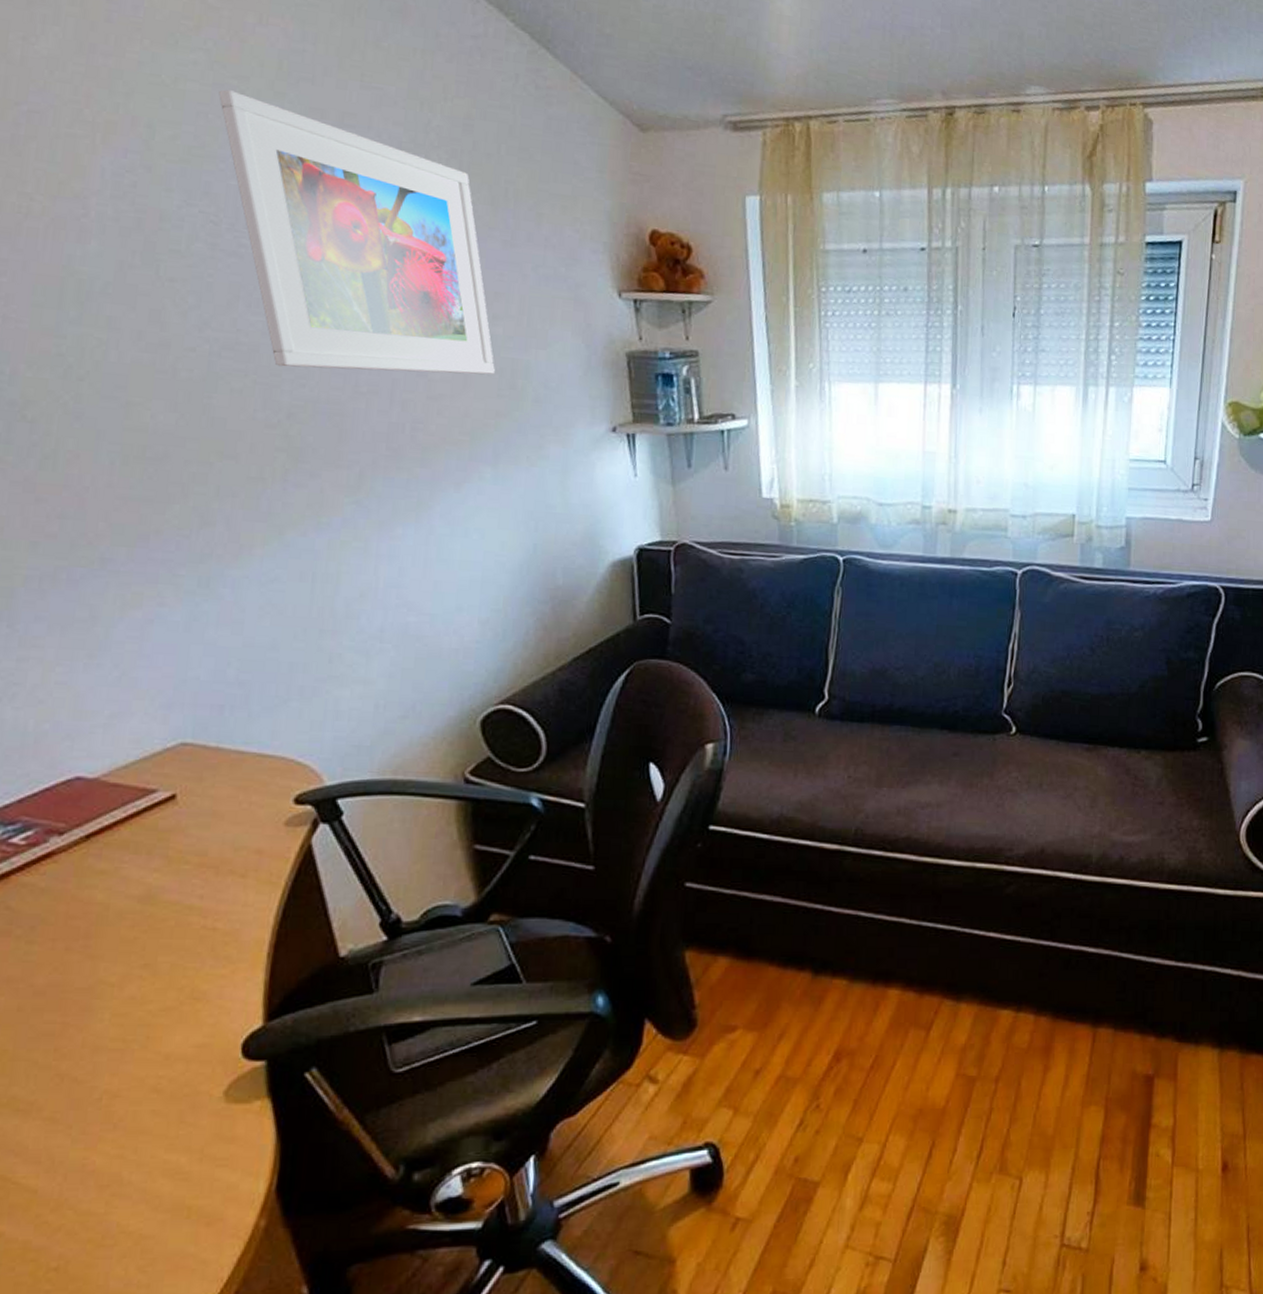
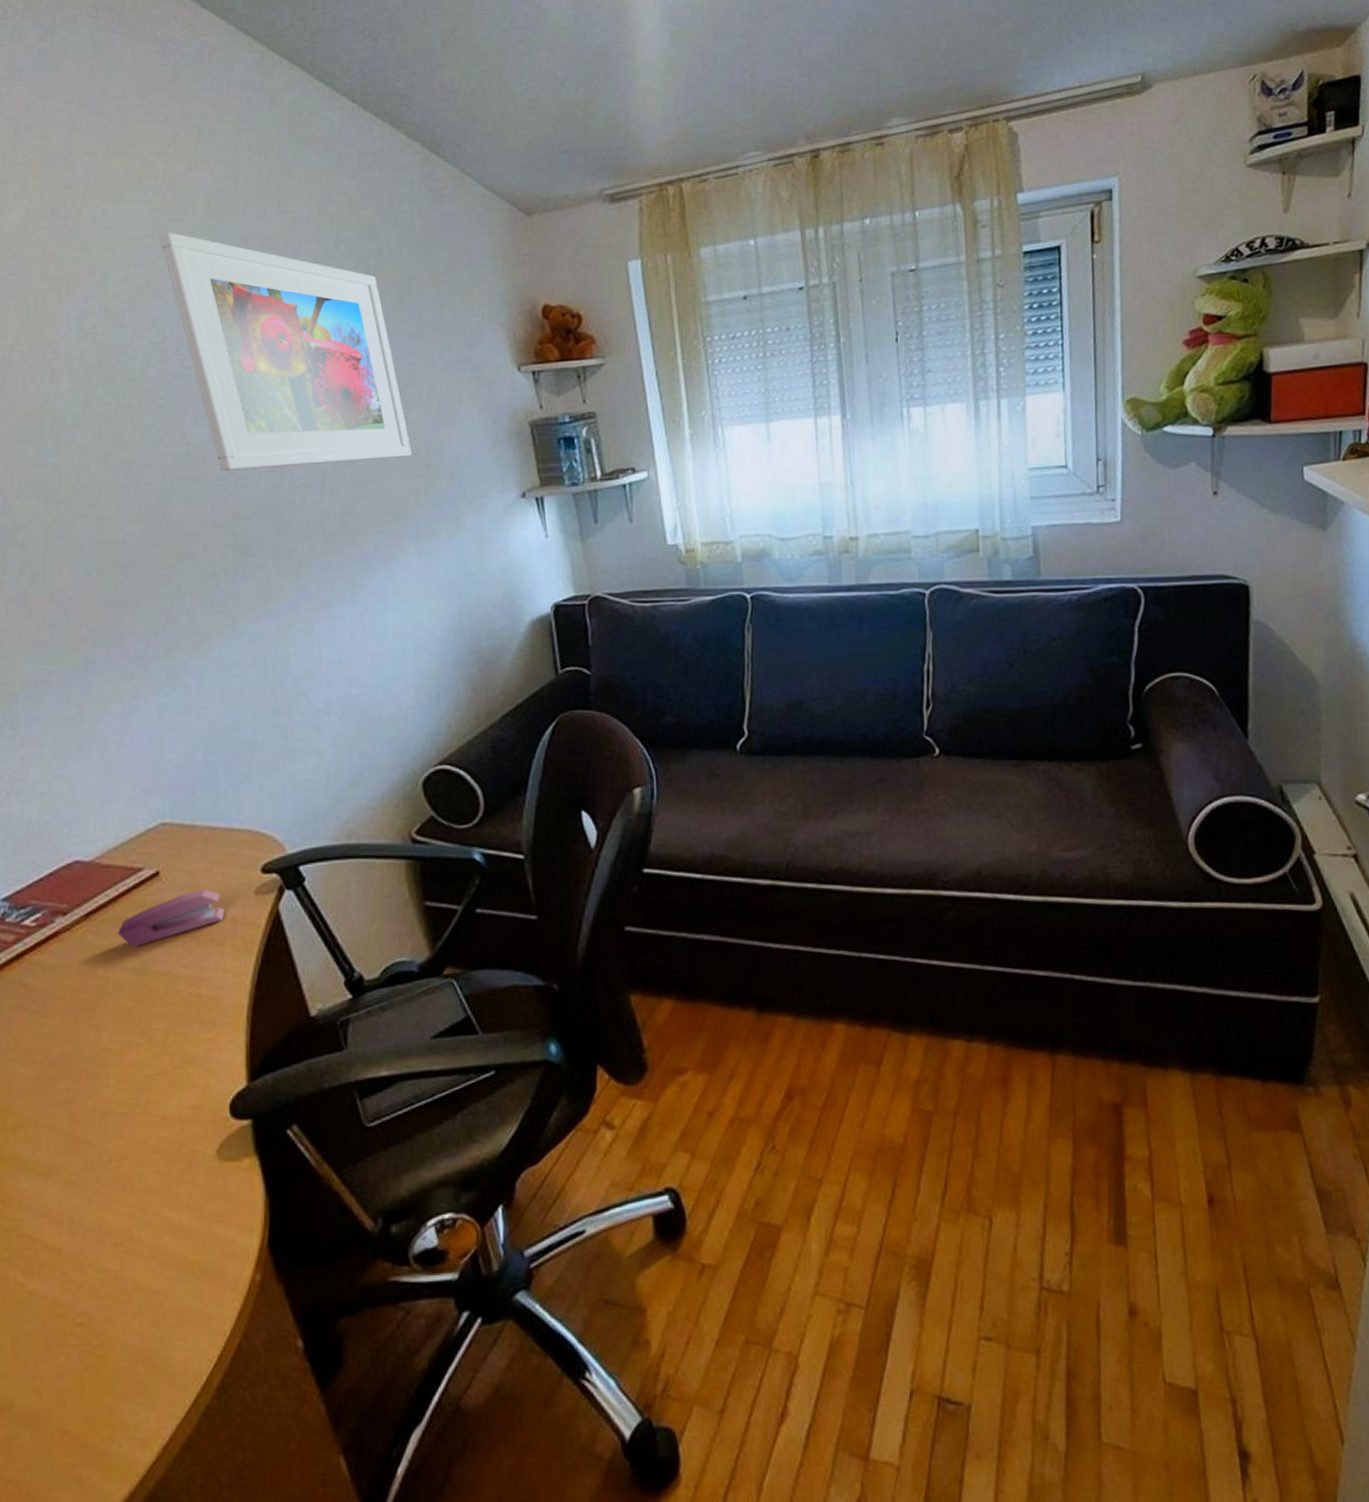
stapler: none [122,816,250,875] -> present [117,888,225,948]

